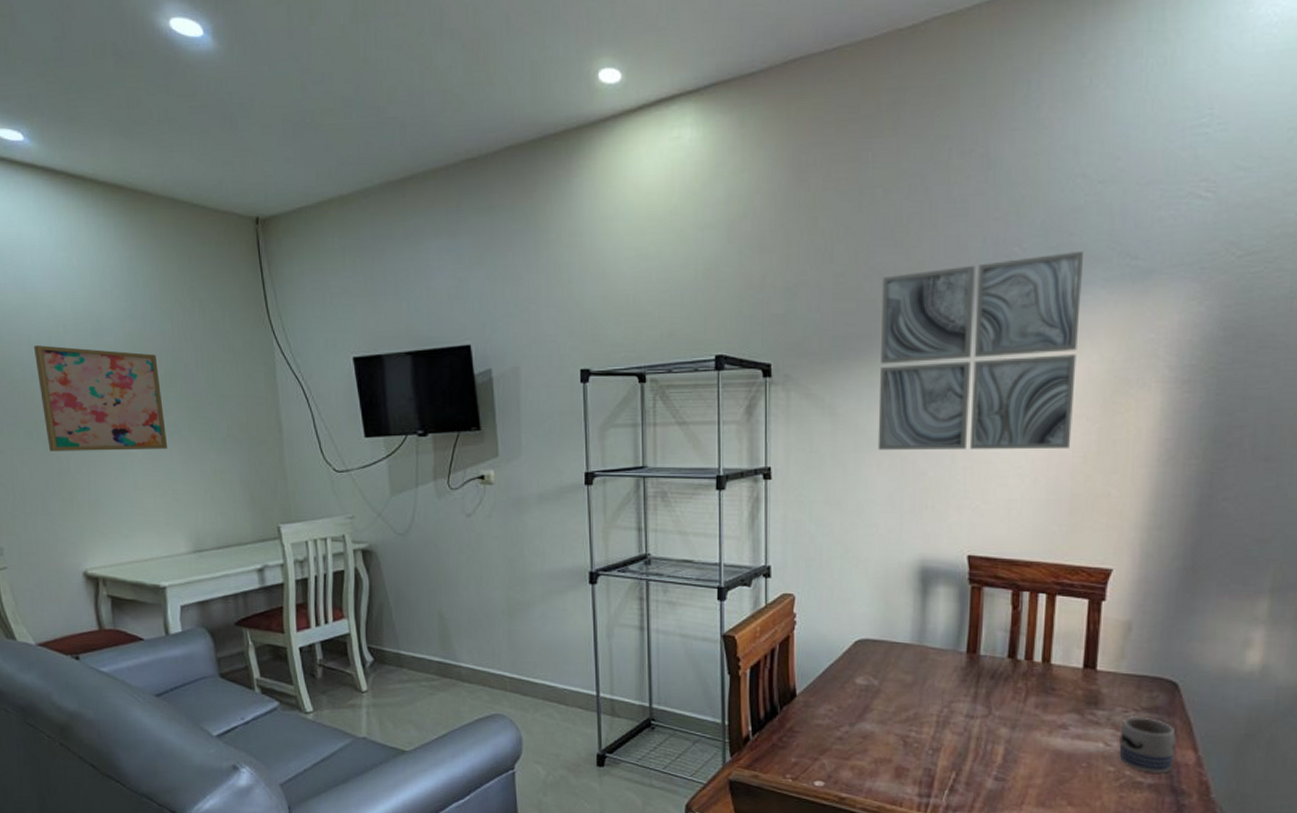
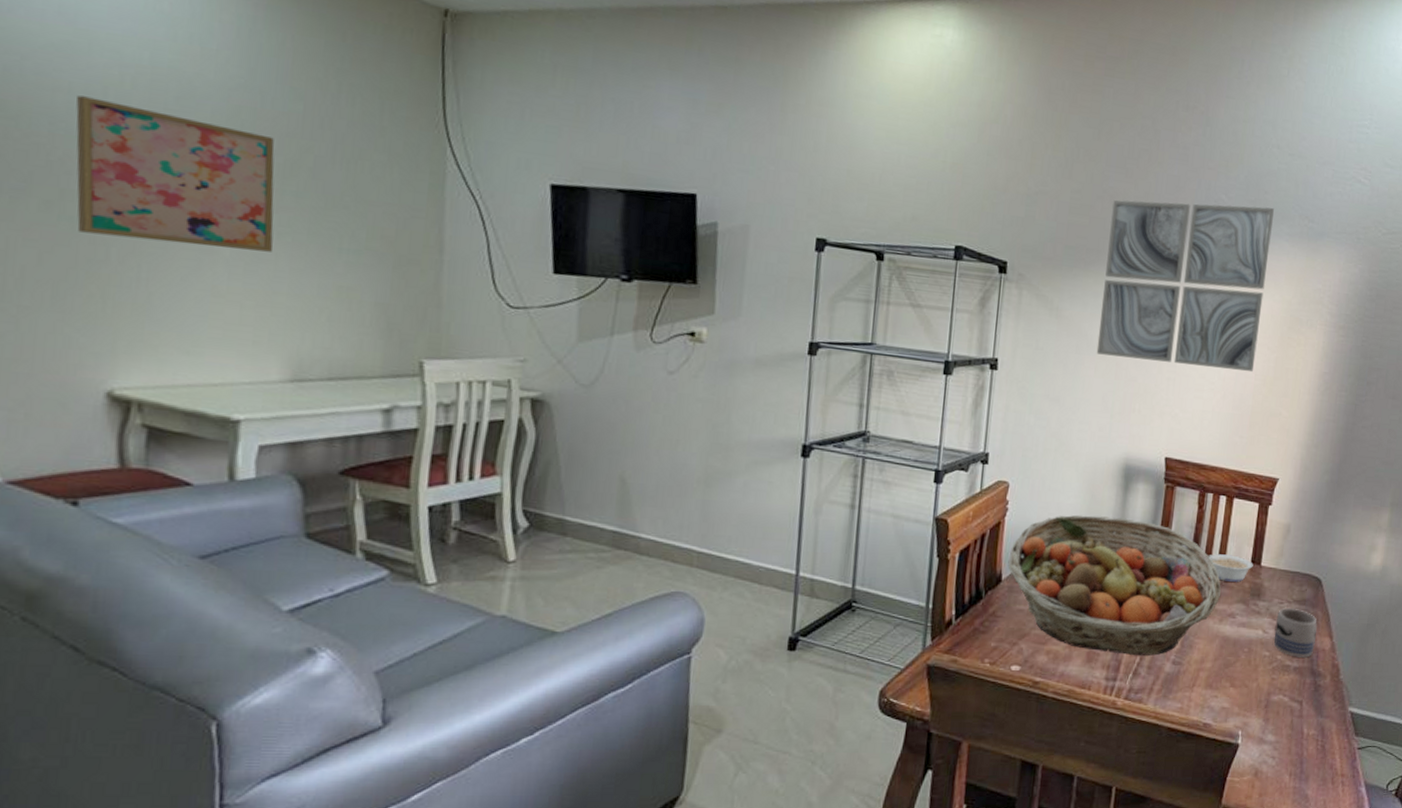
fruit basket: none [801,624,1047,771] -> present [1008,515,1221,656]
legume: none [1029,659,1087,689] -> present [1208,554,1253,582]

